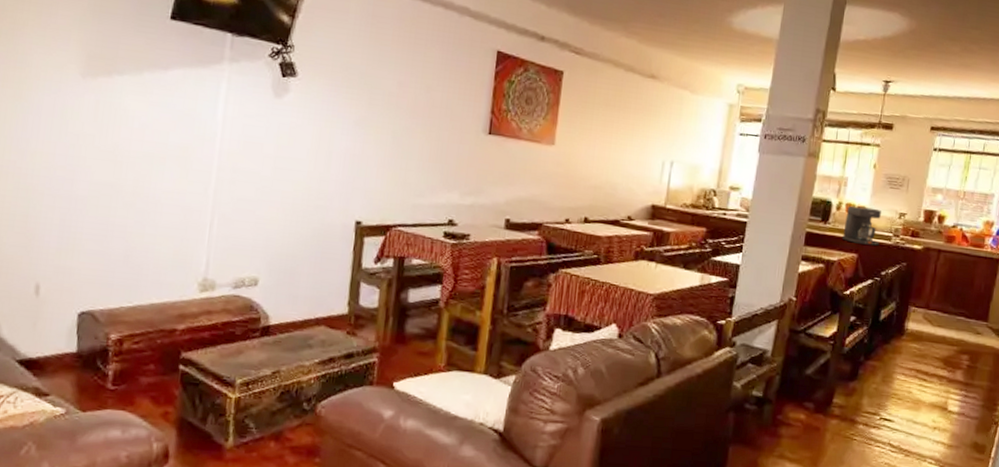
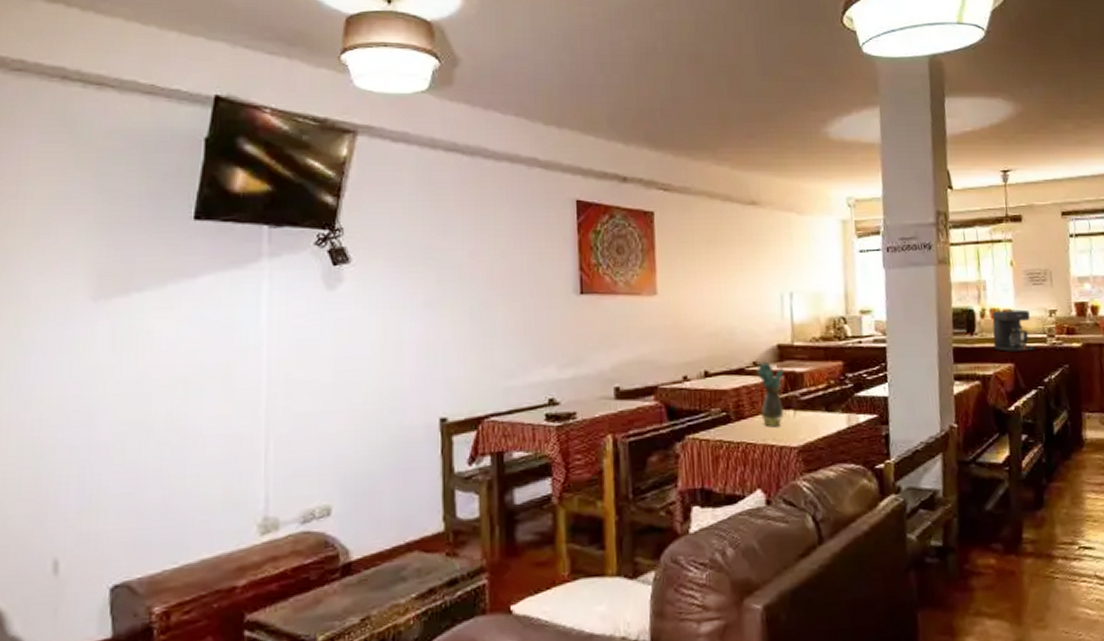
vase: none [627,215,653,275] -> present [756,360,784,427]

